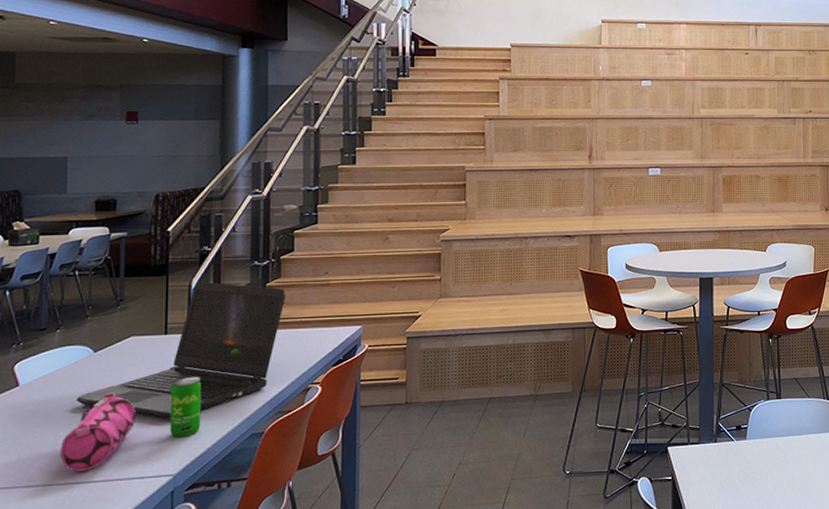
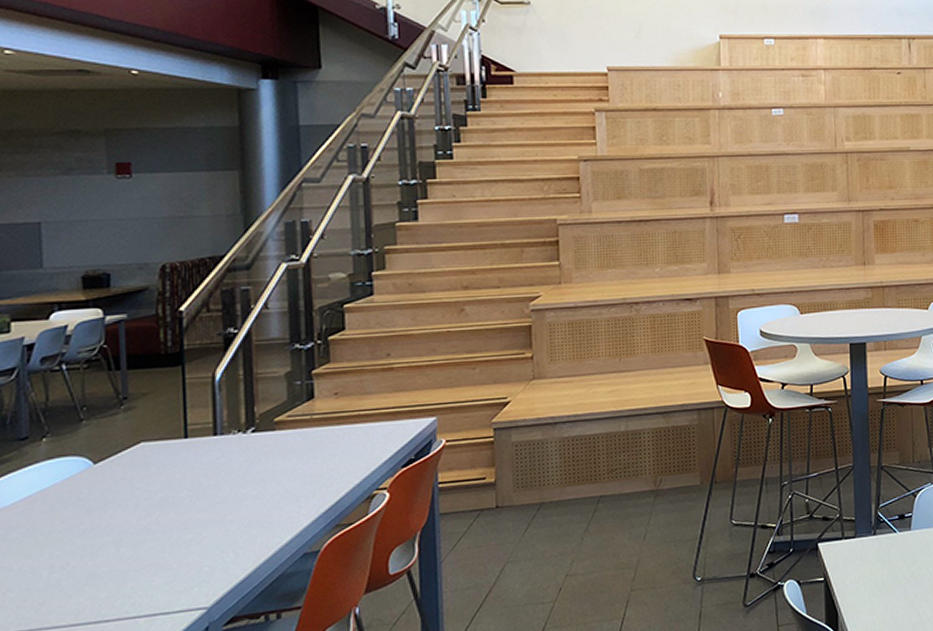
pencil case: present [60,393,137,472] -> none [57,512,155,611]
laptop computer: present [76,281,286,420] -> none [74,371,339,542]
beverage can: present [170,376,202,437] -> none [196,487,239,562]

